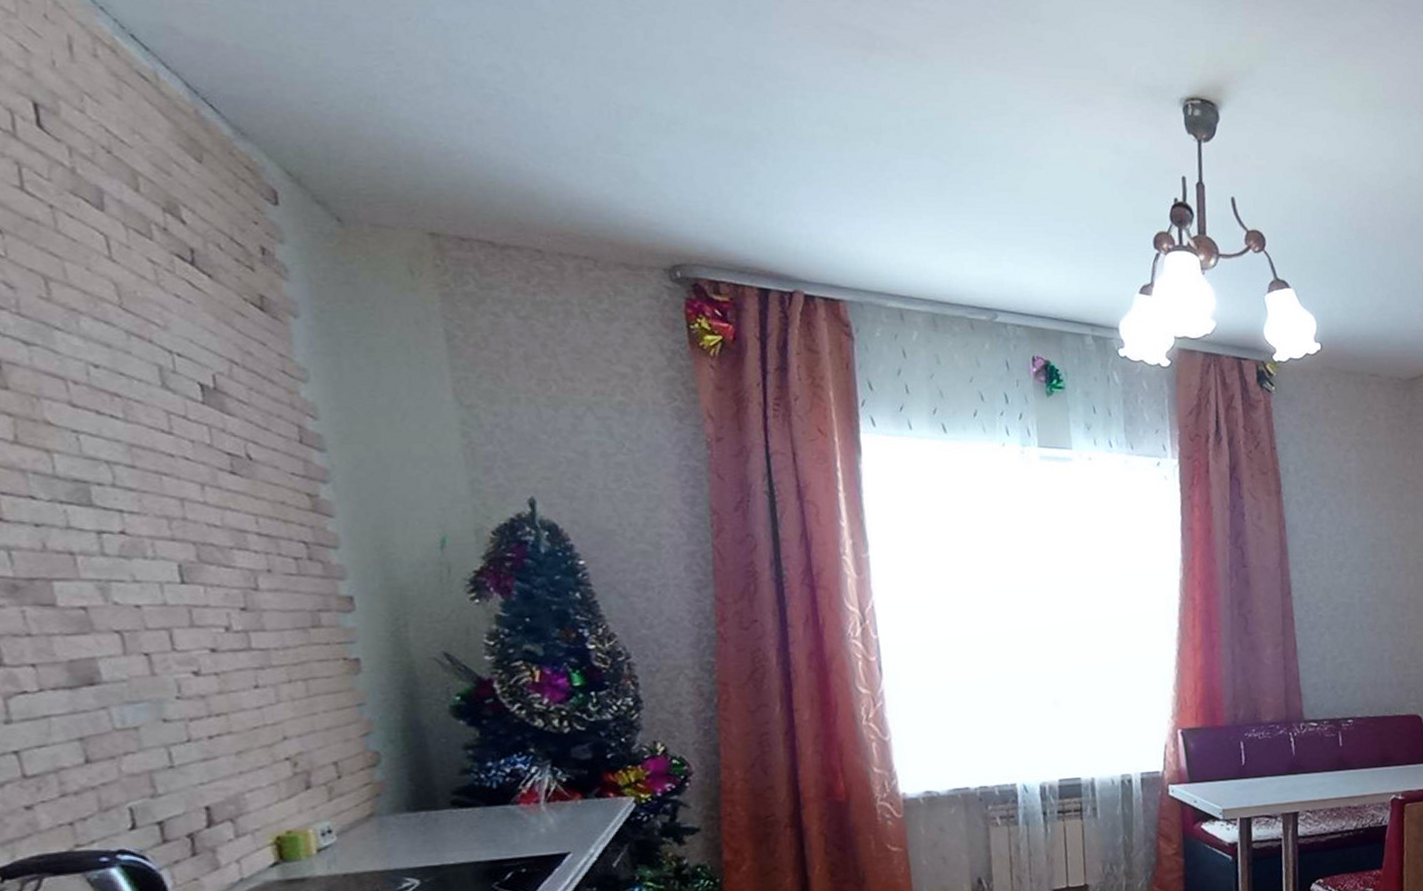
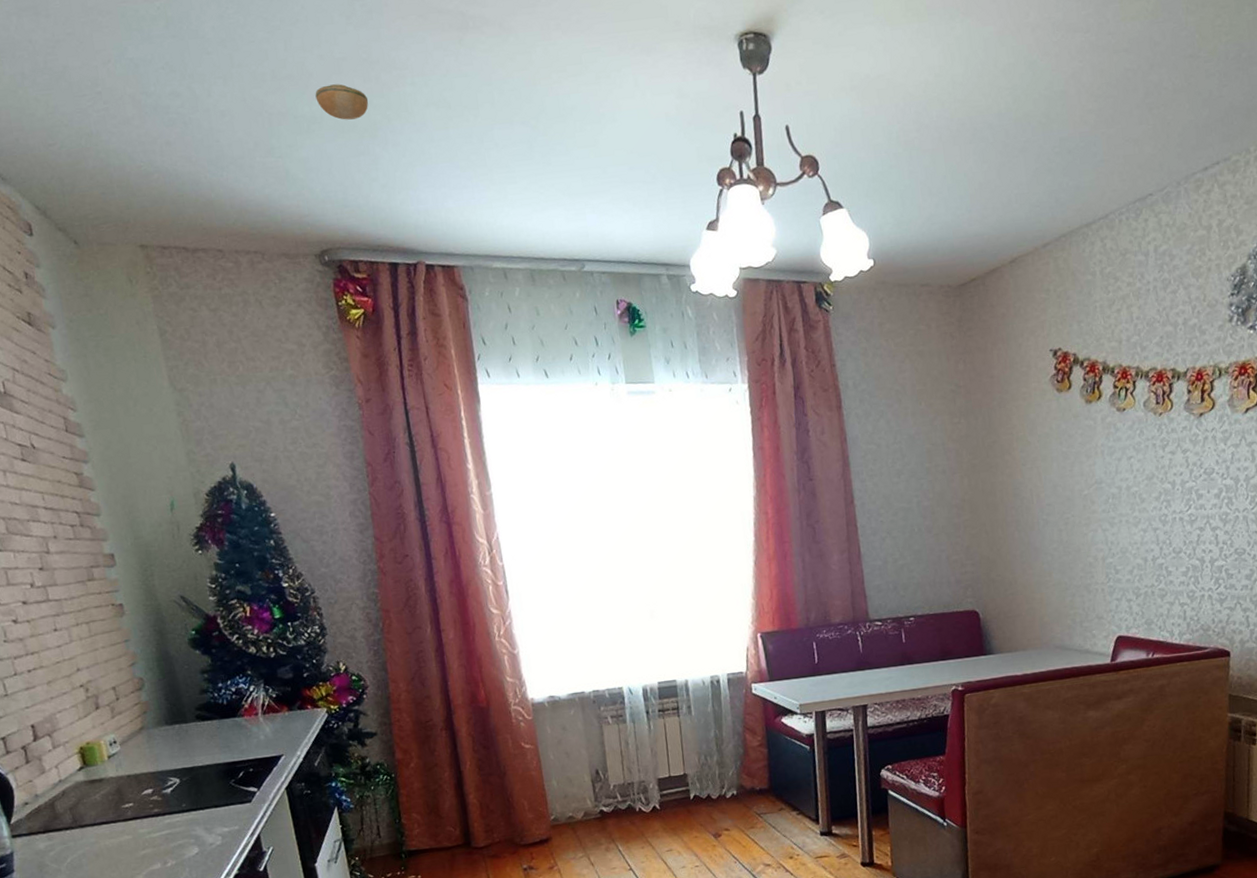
smoke detector: none [679,84,747,126] -> present [315,84,369,120]

